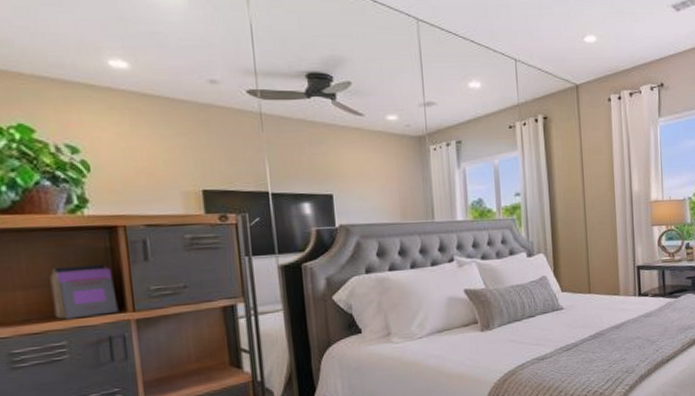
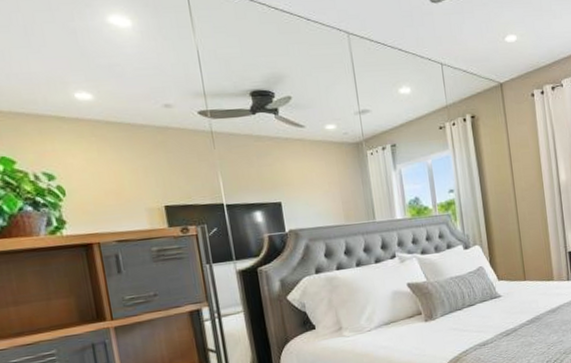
books: present [49,264,119,320] -> none [37,278,99,331]

